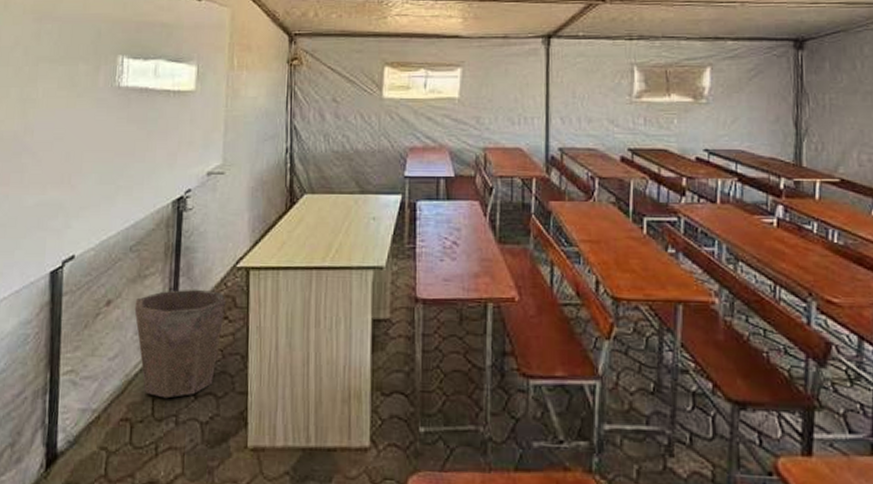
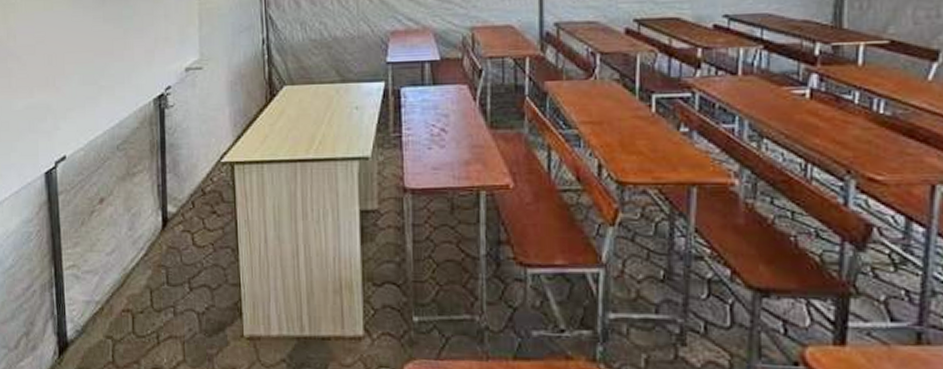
waste bin: present [134,289,227,399] -> none [126,185,214,291]

